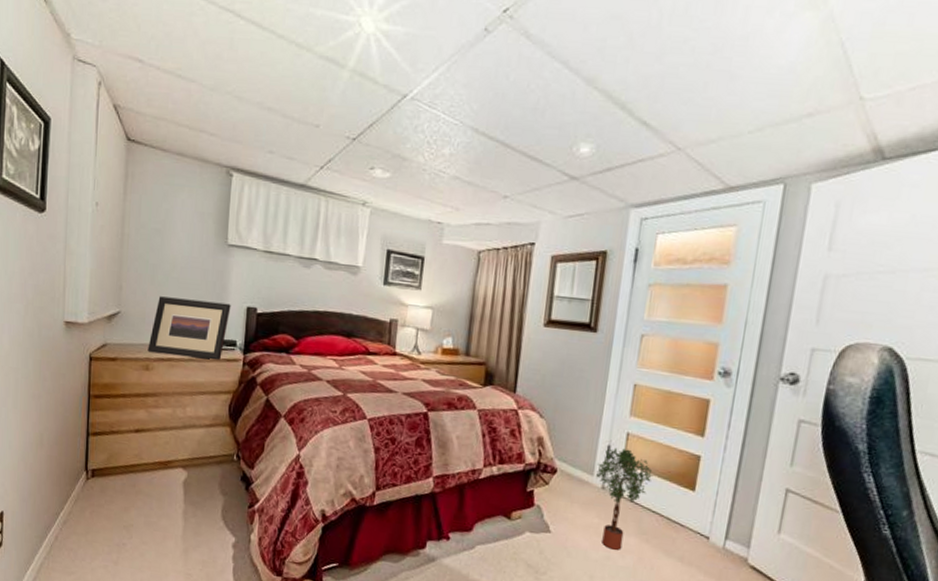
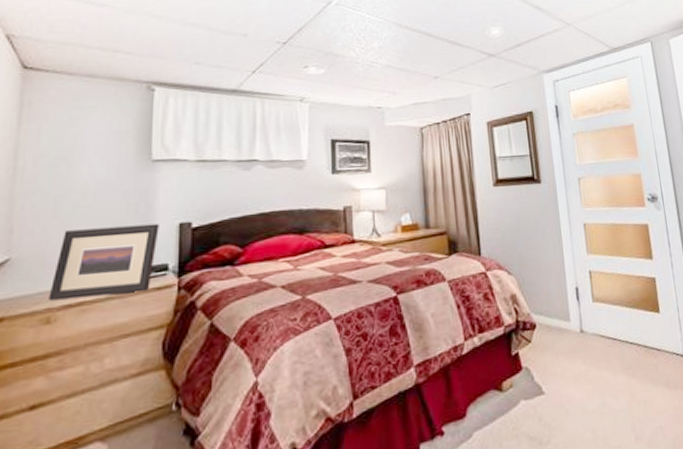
potted tree: present [596,447,653,550] -> none [571,286,622,394]

